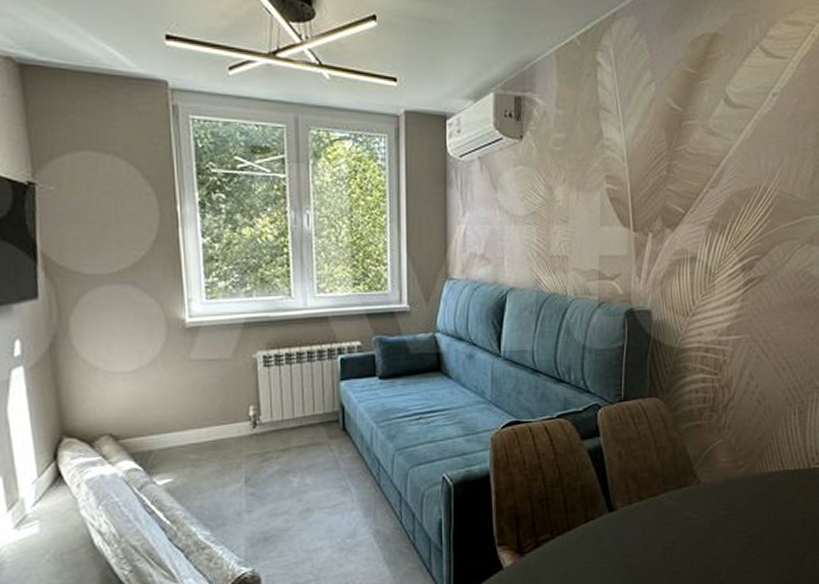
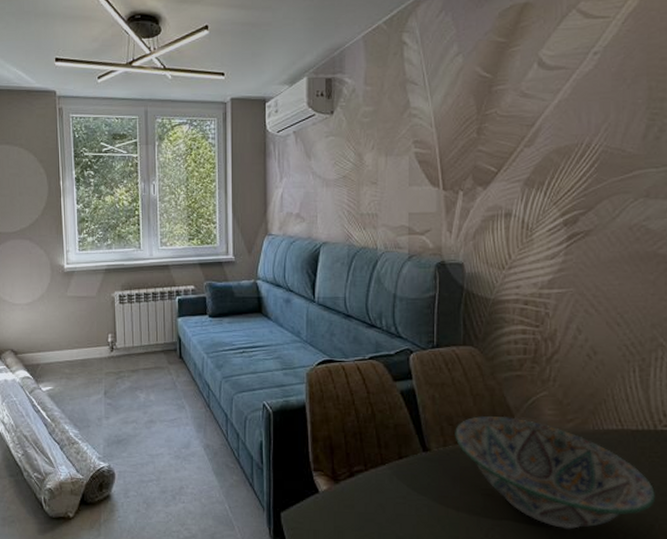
decorative bowl: none [639,467,807,573] -> present [455,415,656,530]

